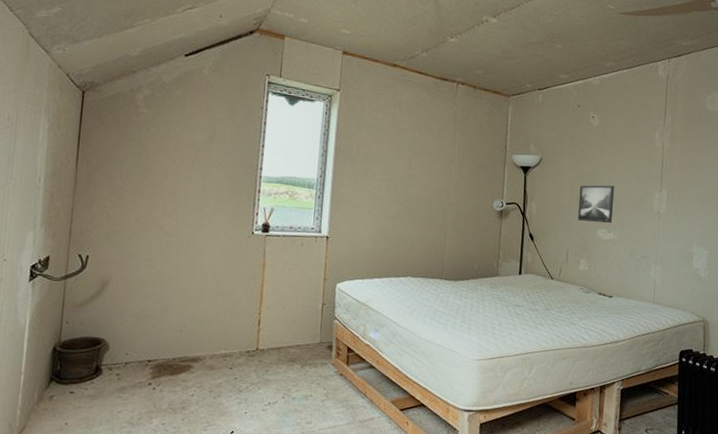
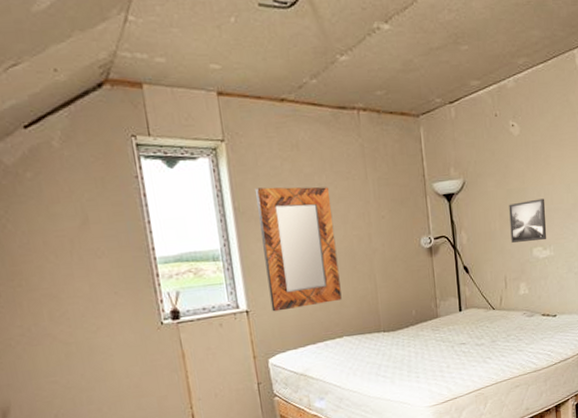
home mirror: none [349,133,420,243] -> present [254,187,342,312]

